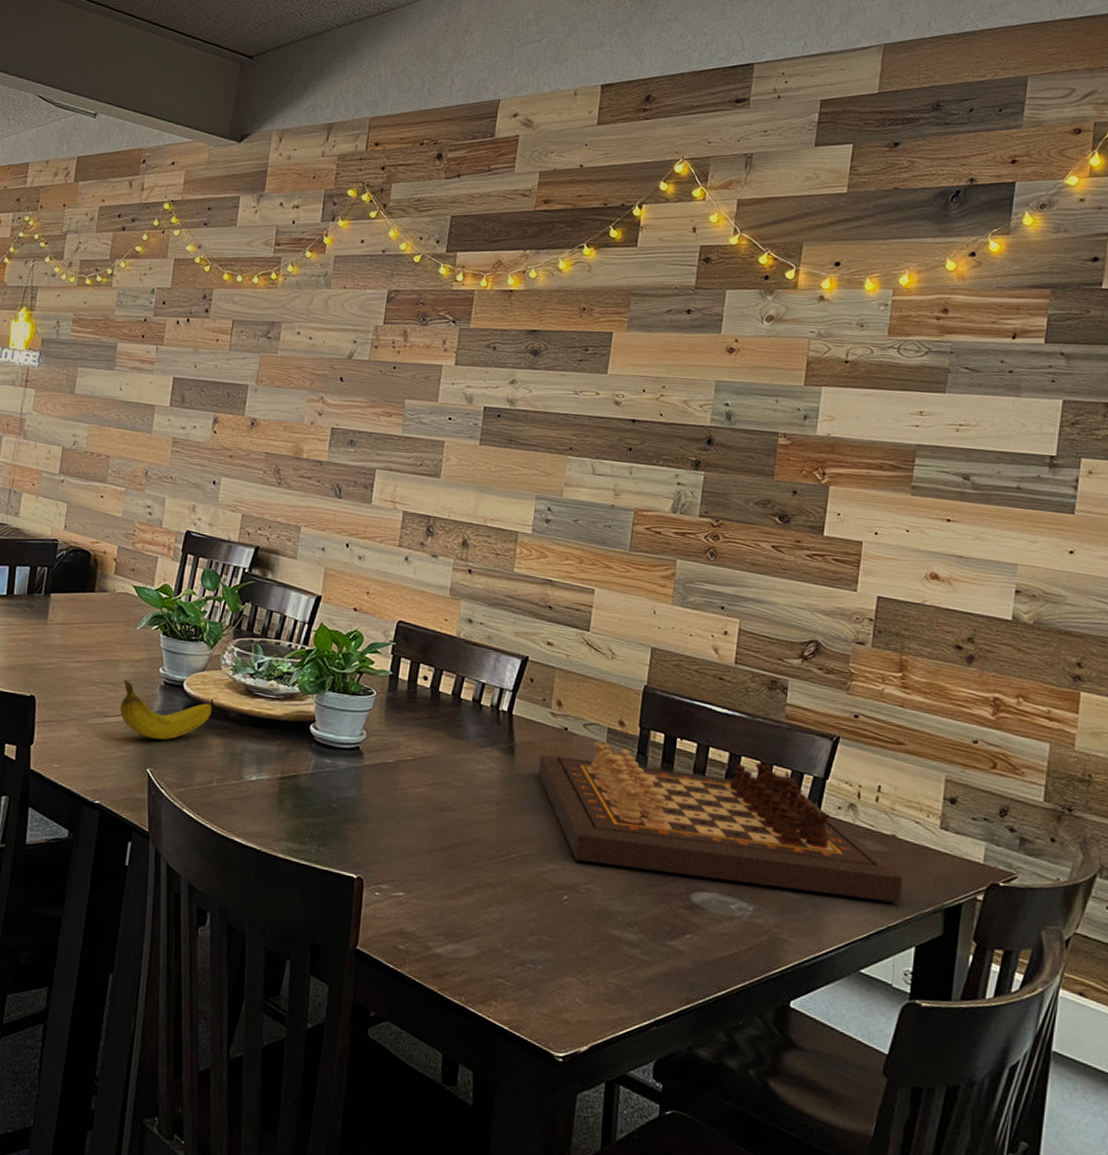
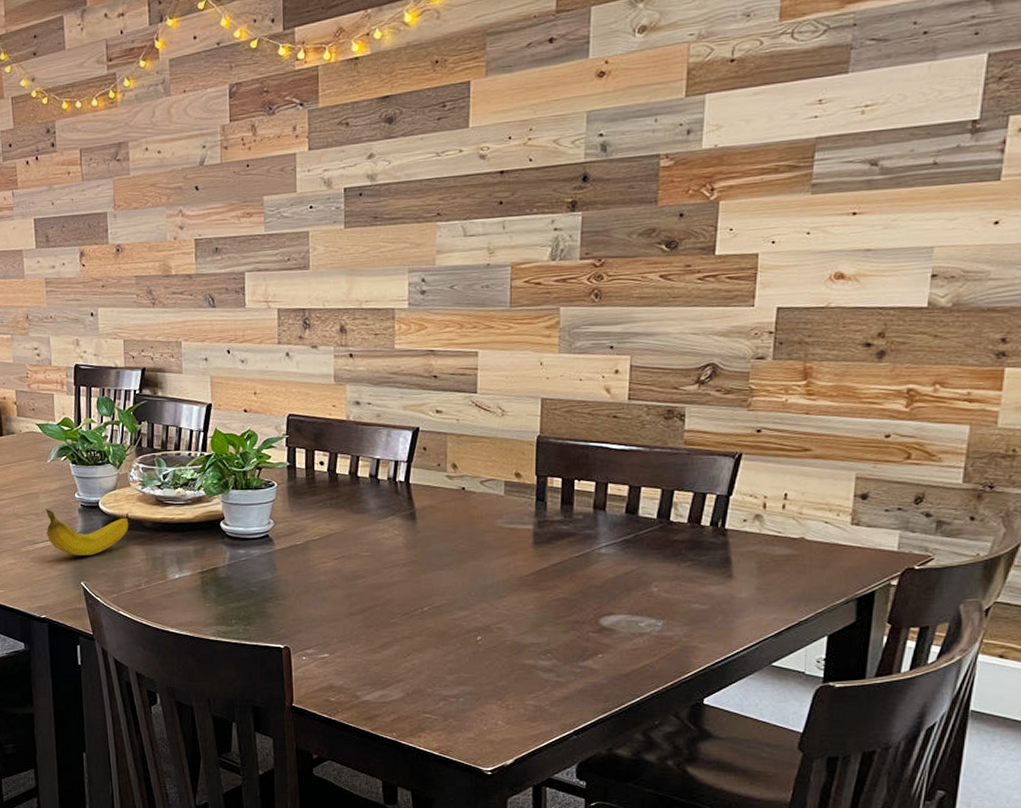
gameboard: present [538,741,903,904] -> none [441,490,813,604]

